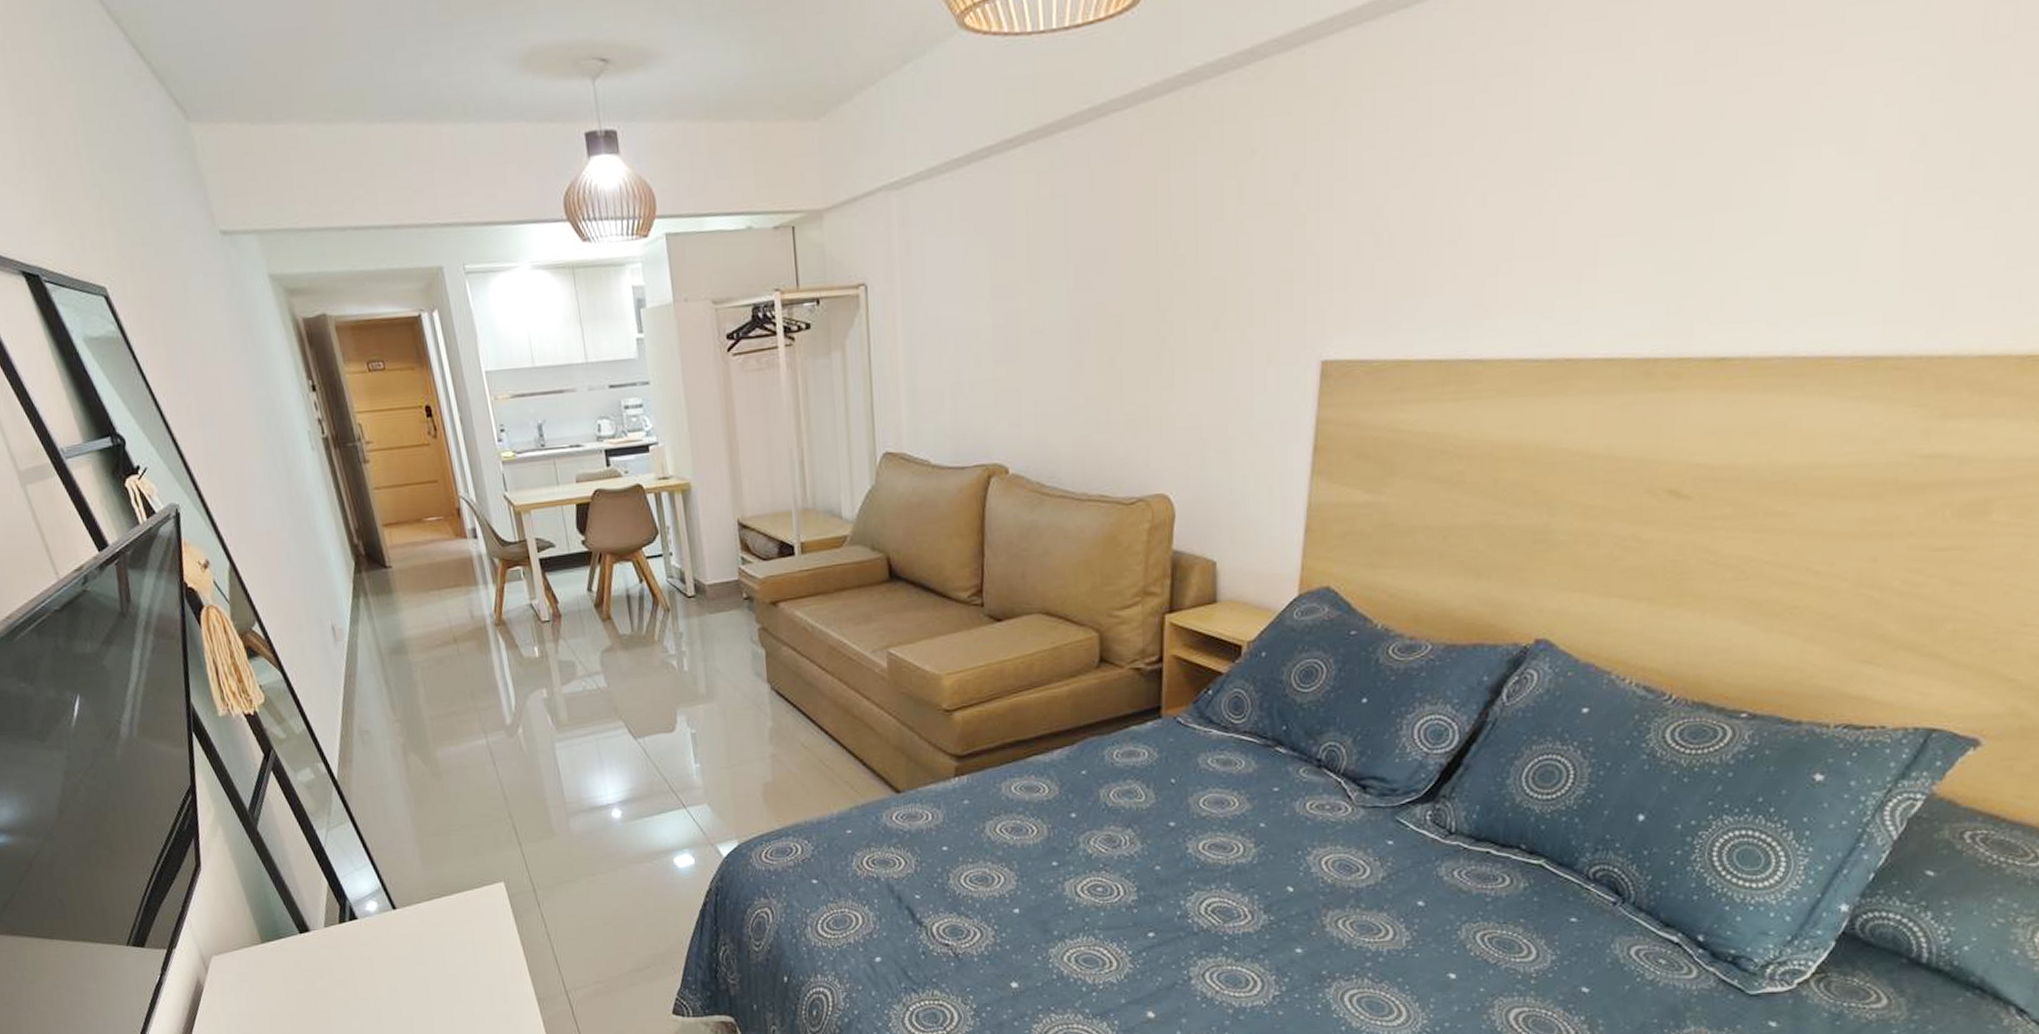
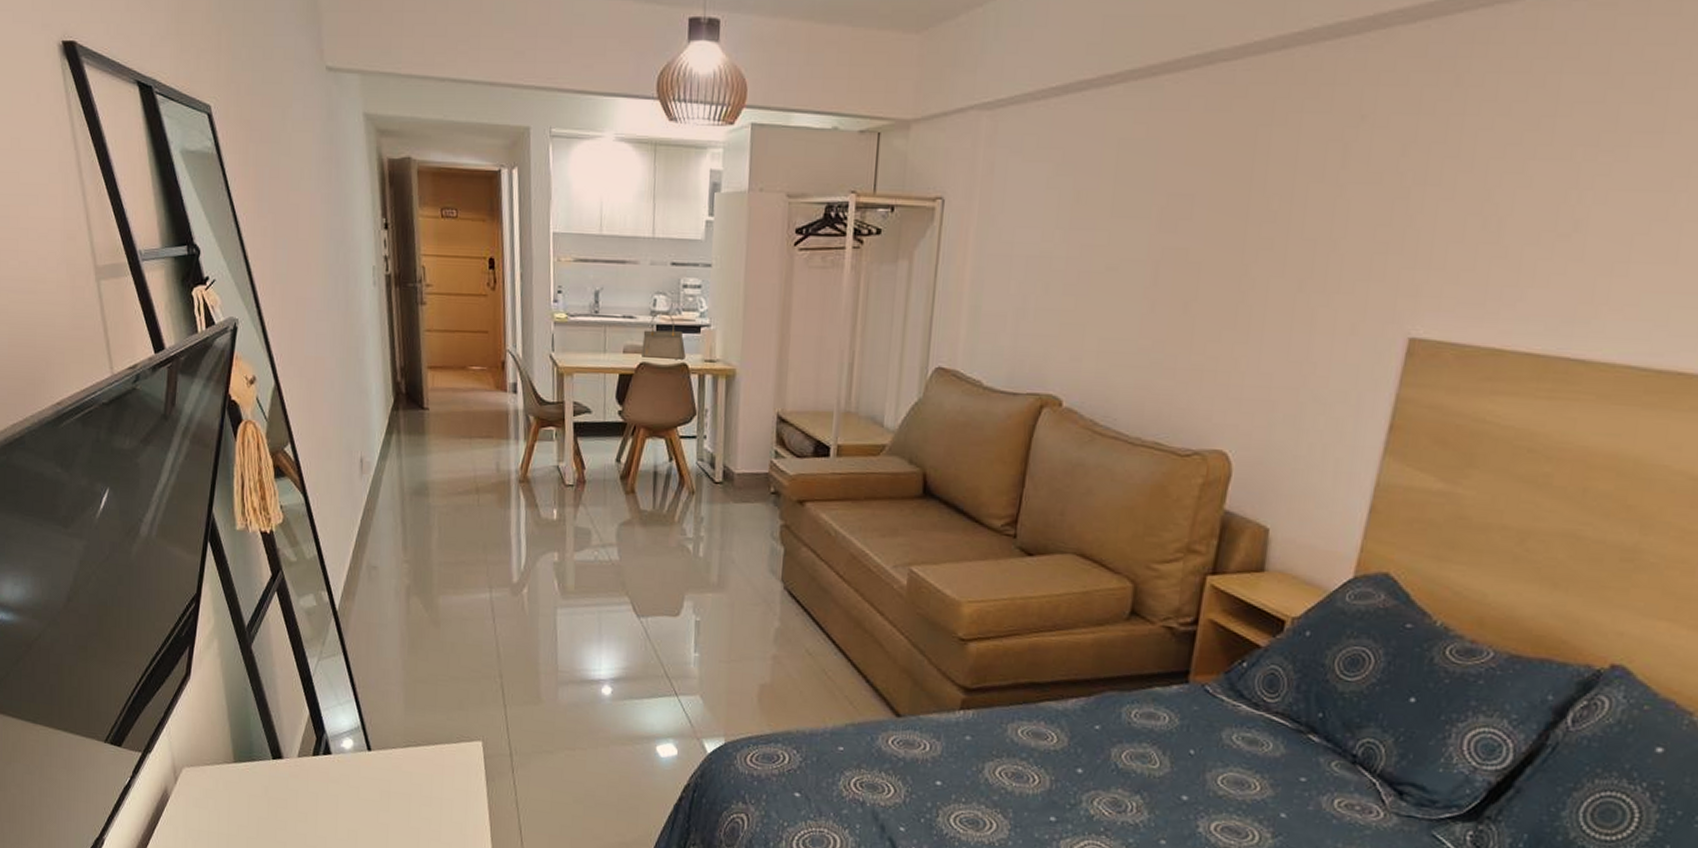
handbag: none [592,435,639,487] -> present [641,311,686,361]

